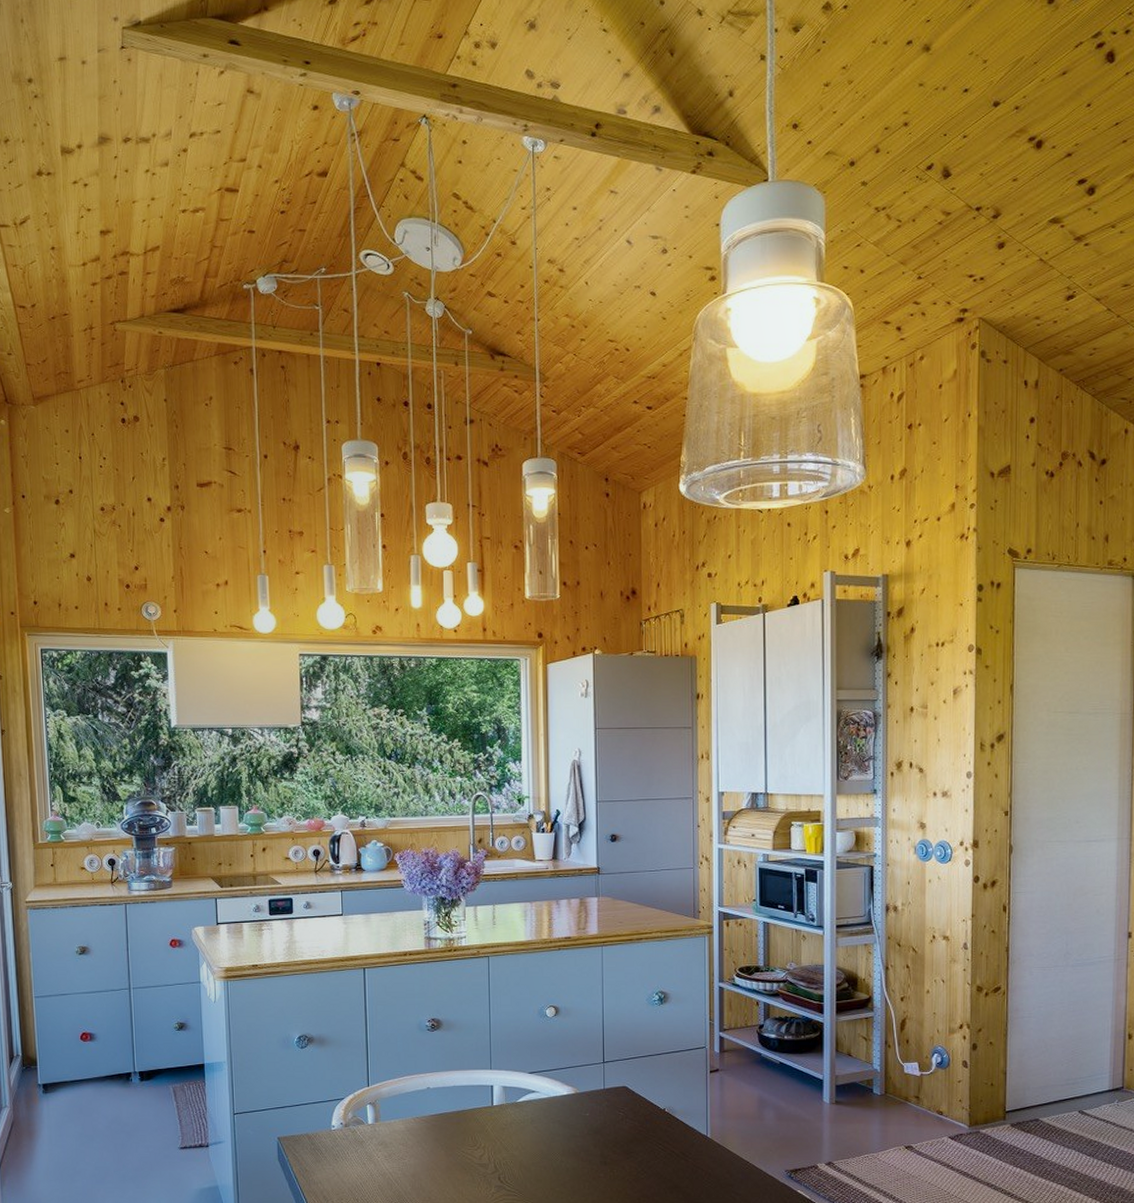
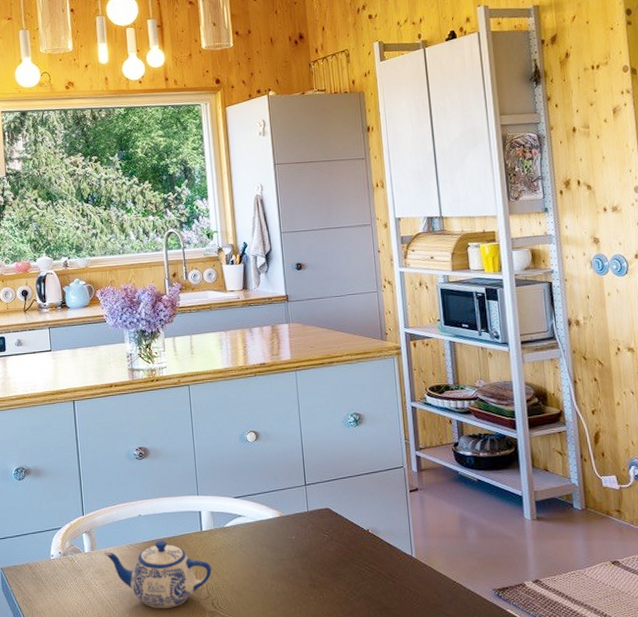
teapot: none [388,1113,500,1182] -> present [104,540,212,608]

